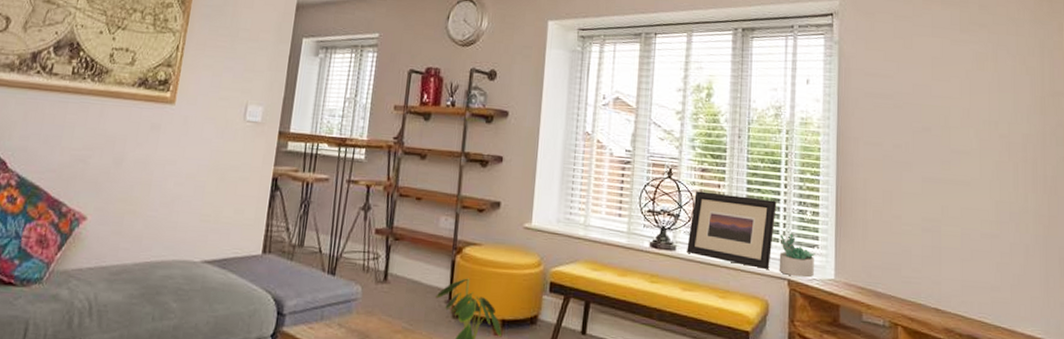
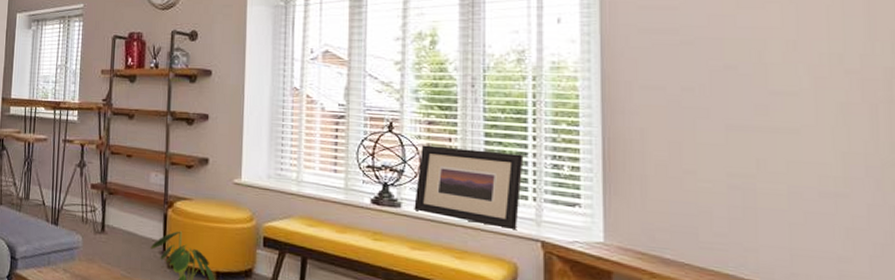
succulent plant: present [779,233,816,278] -> none [529,190,577,240]

